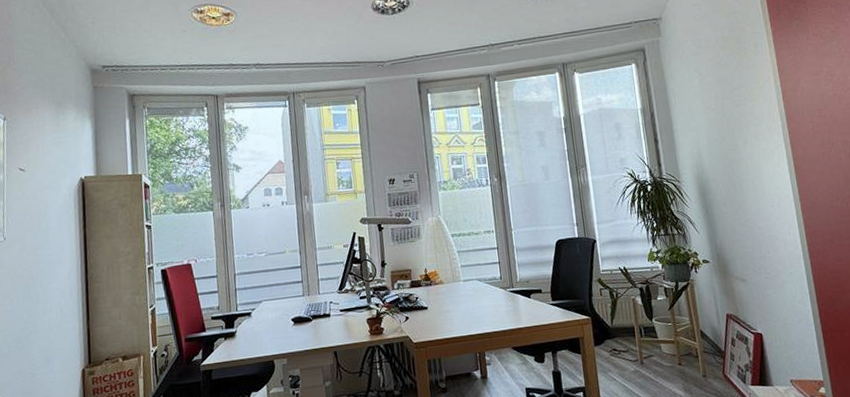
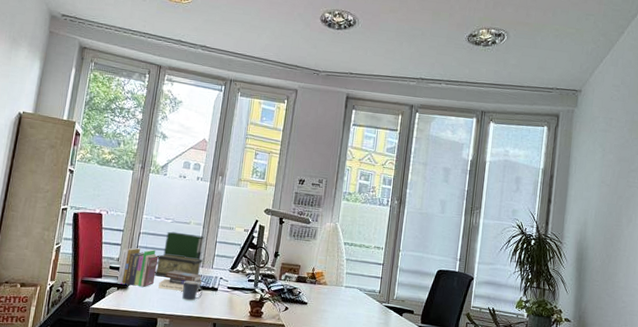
books: none [221,289,262,333] -> present [117,247,159,287]
decorative box: none [258,287,308,316] -> present [154,254,203,277]
binder: none [263,262,305,292] -> present [163,231,204,260]
books: none [267,303,313,328] -> present [158,270,203,292]
mug: none [292,312,315,336] -> present [182,280,203,302]

